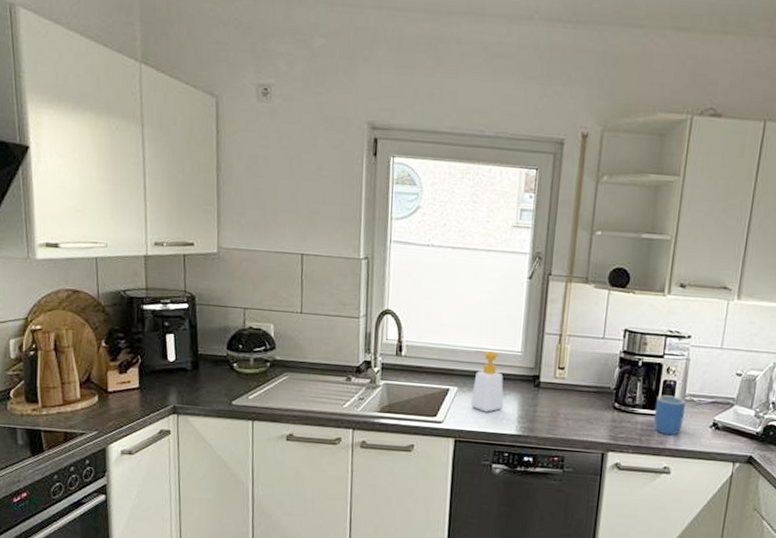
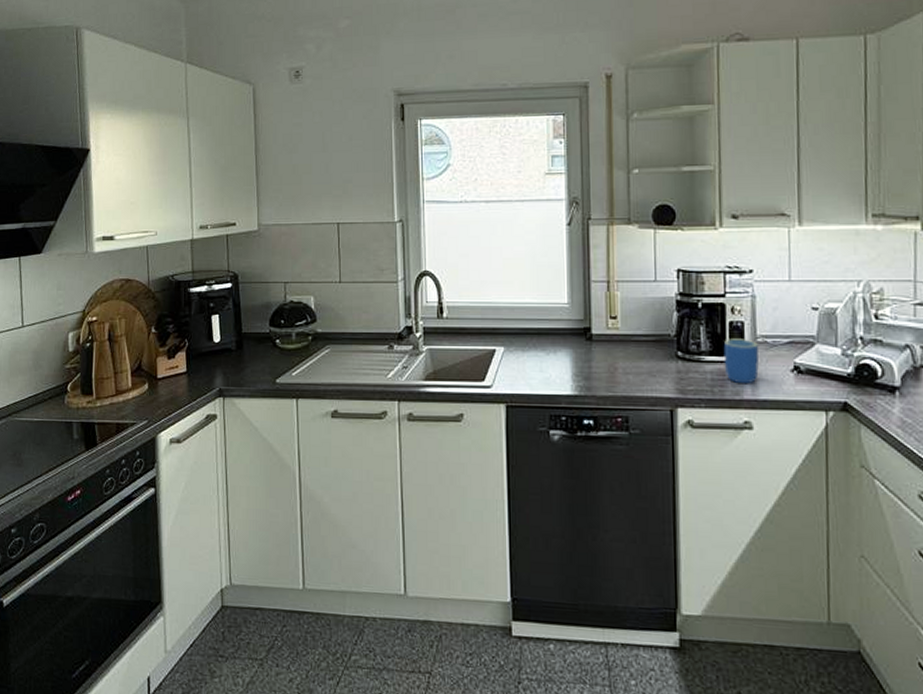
soap bottle: present [470,350,504,412] -> none [519,306,555,372]

